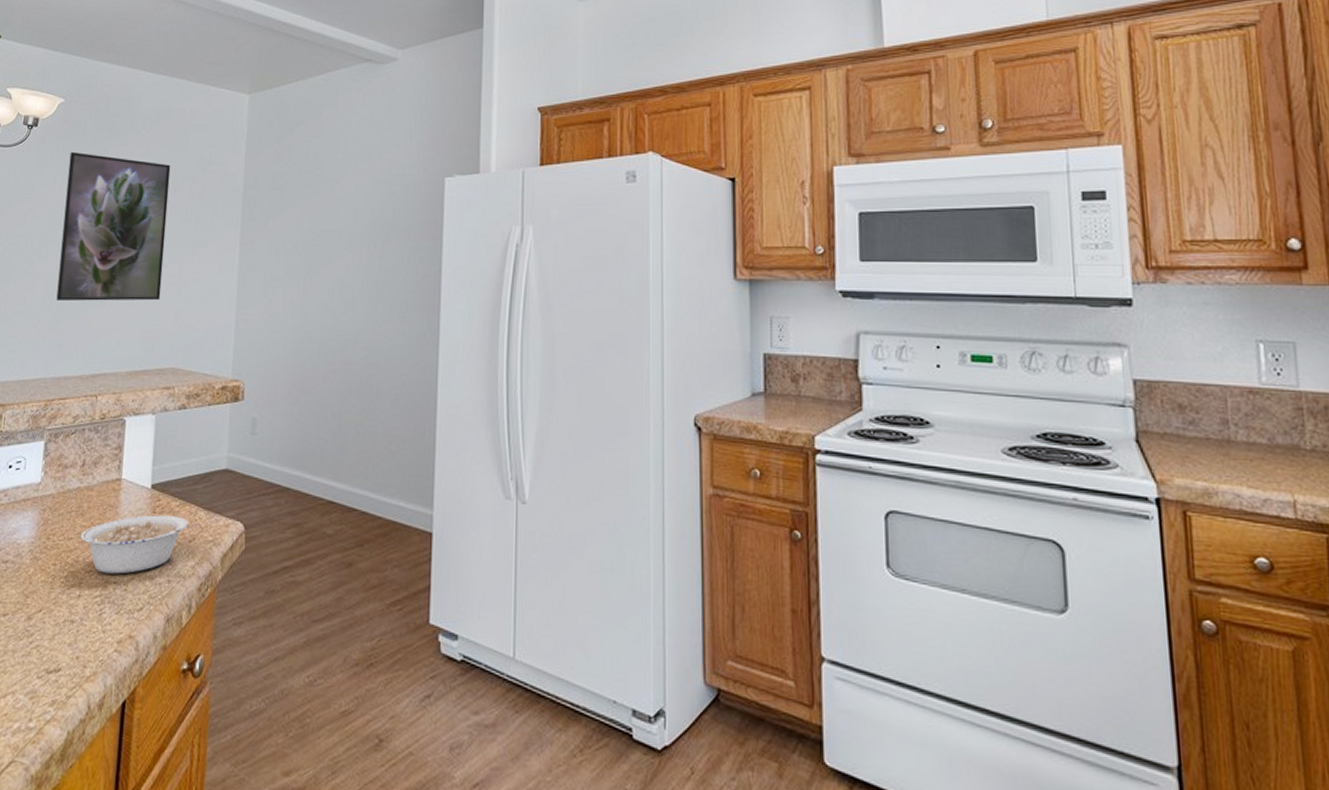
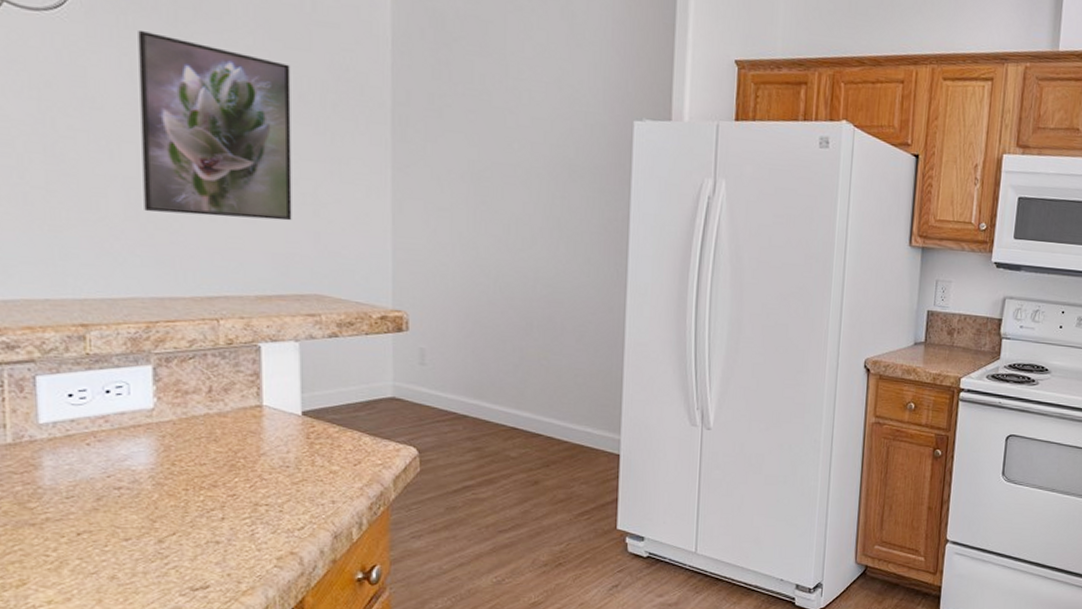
legume: present [80,515,199,574] -> none [215,440,364,497]

